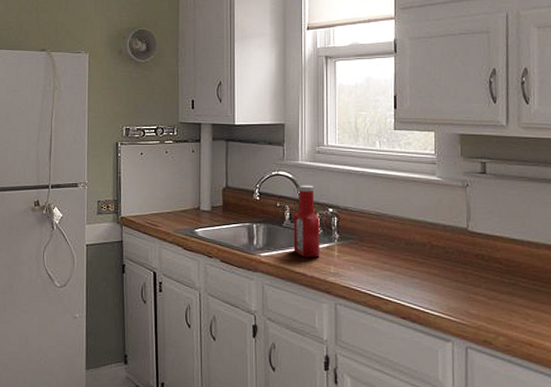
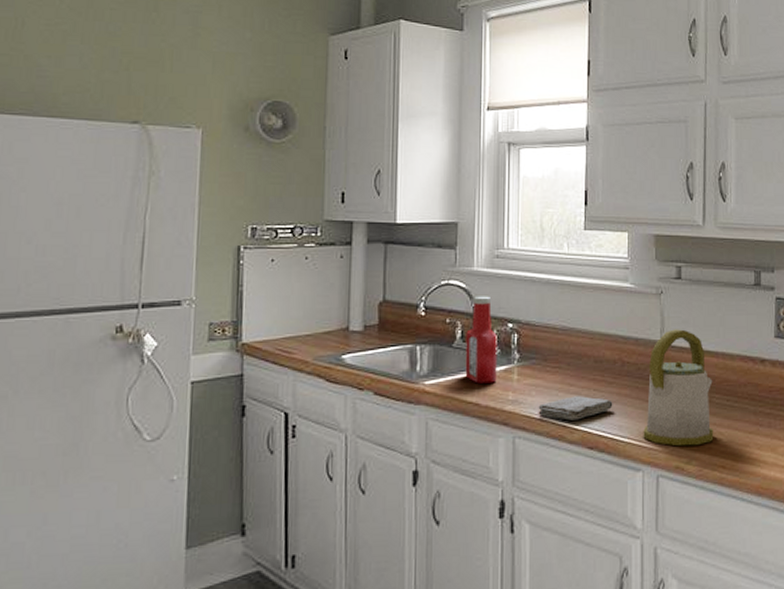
washcloth: none [356,273,424,293] -> present [538,396,613,421]
kettle: none [452,218,521,324] -> present [643,329,714,447]

